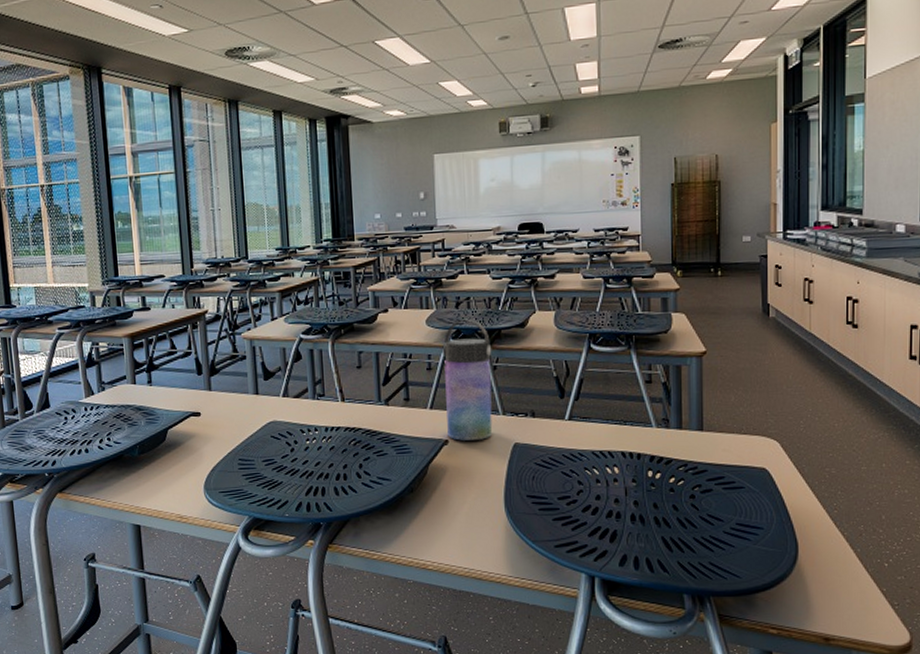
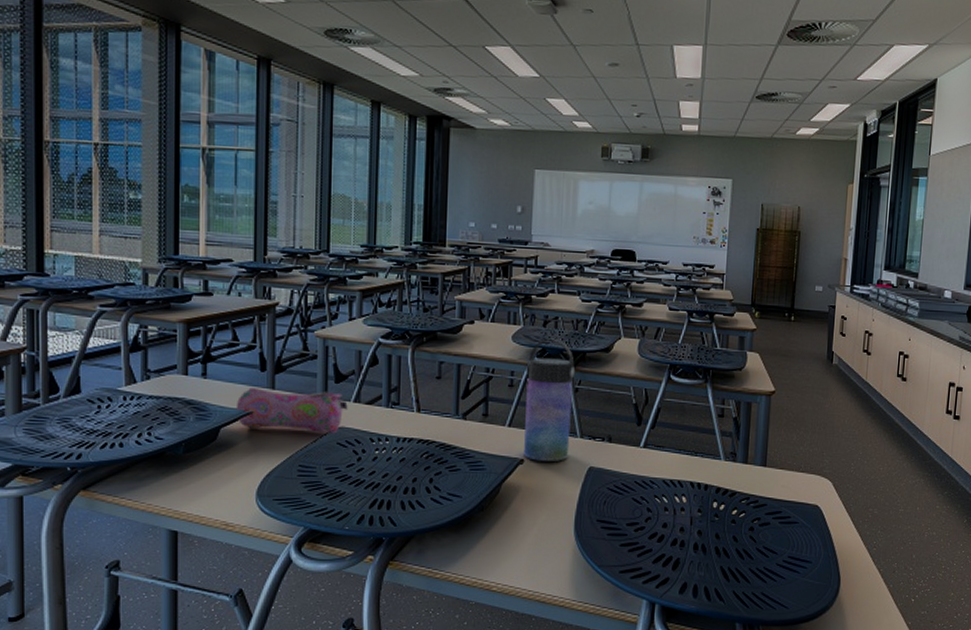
pencil case: none [179,388,278,428] -> present [236,388,348,434]

